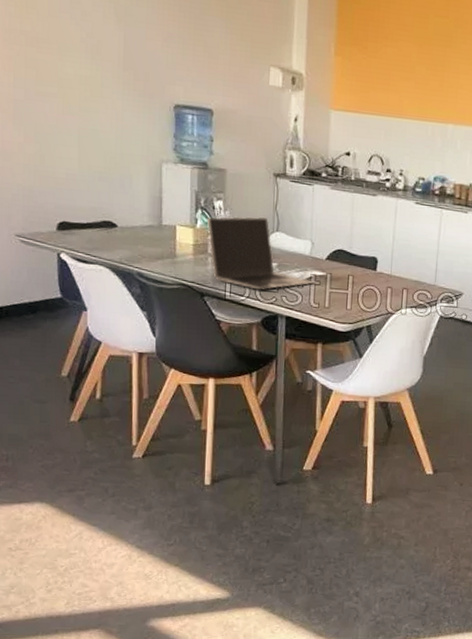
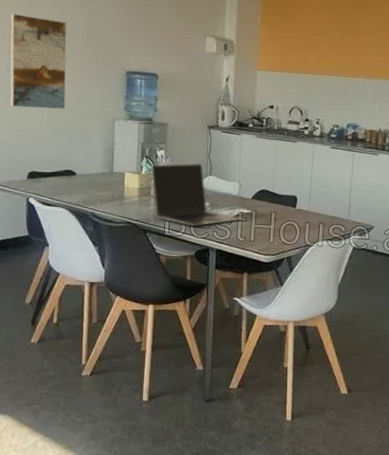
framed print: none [25,25,101,148] -> present [9,13,67,110]

